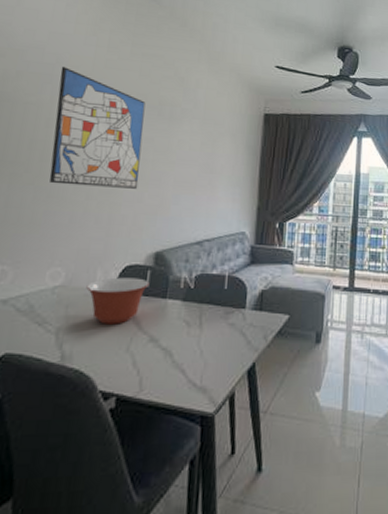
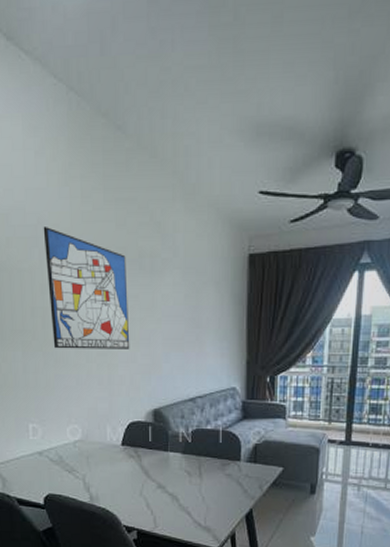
mixing bowl: present [86,277,150,324] -> none [100,433,152,473]

